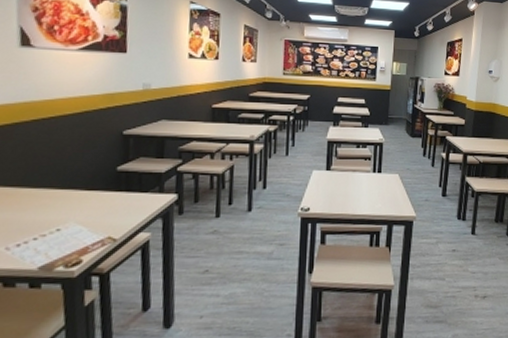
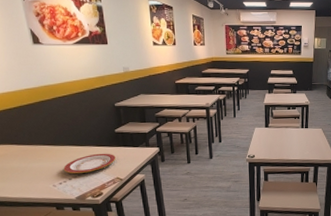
plate: none [27,200,112,231] -> present [63,153,116,174]

